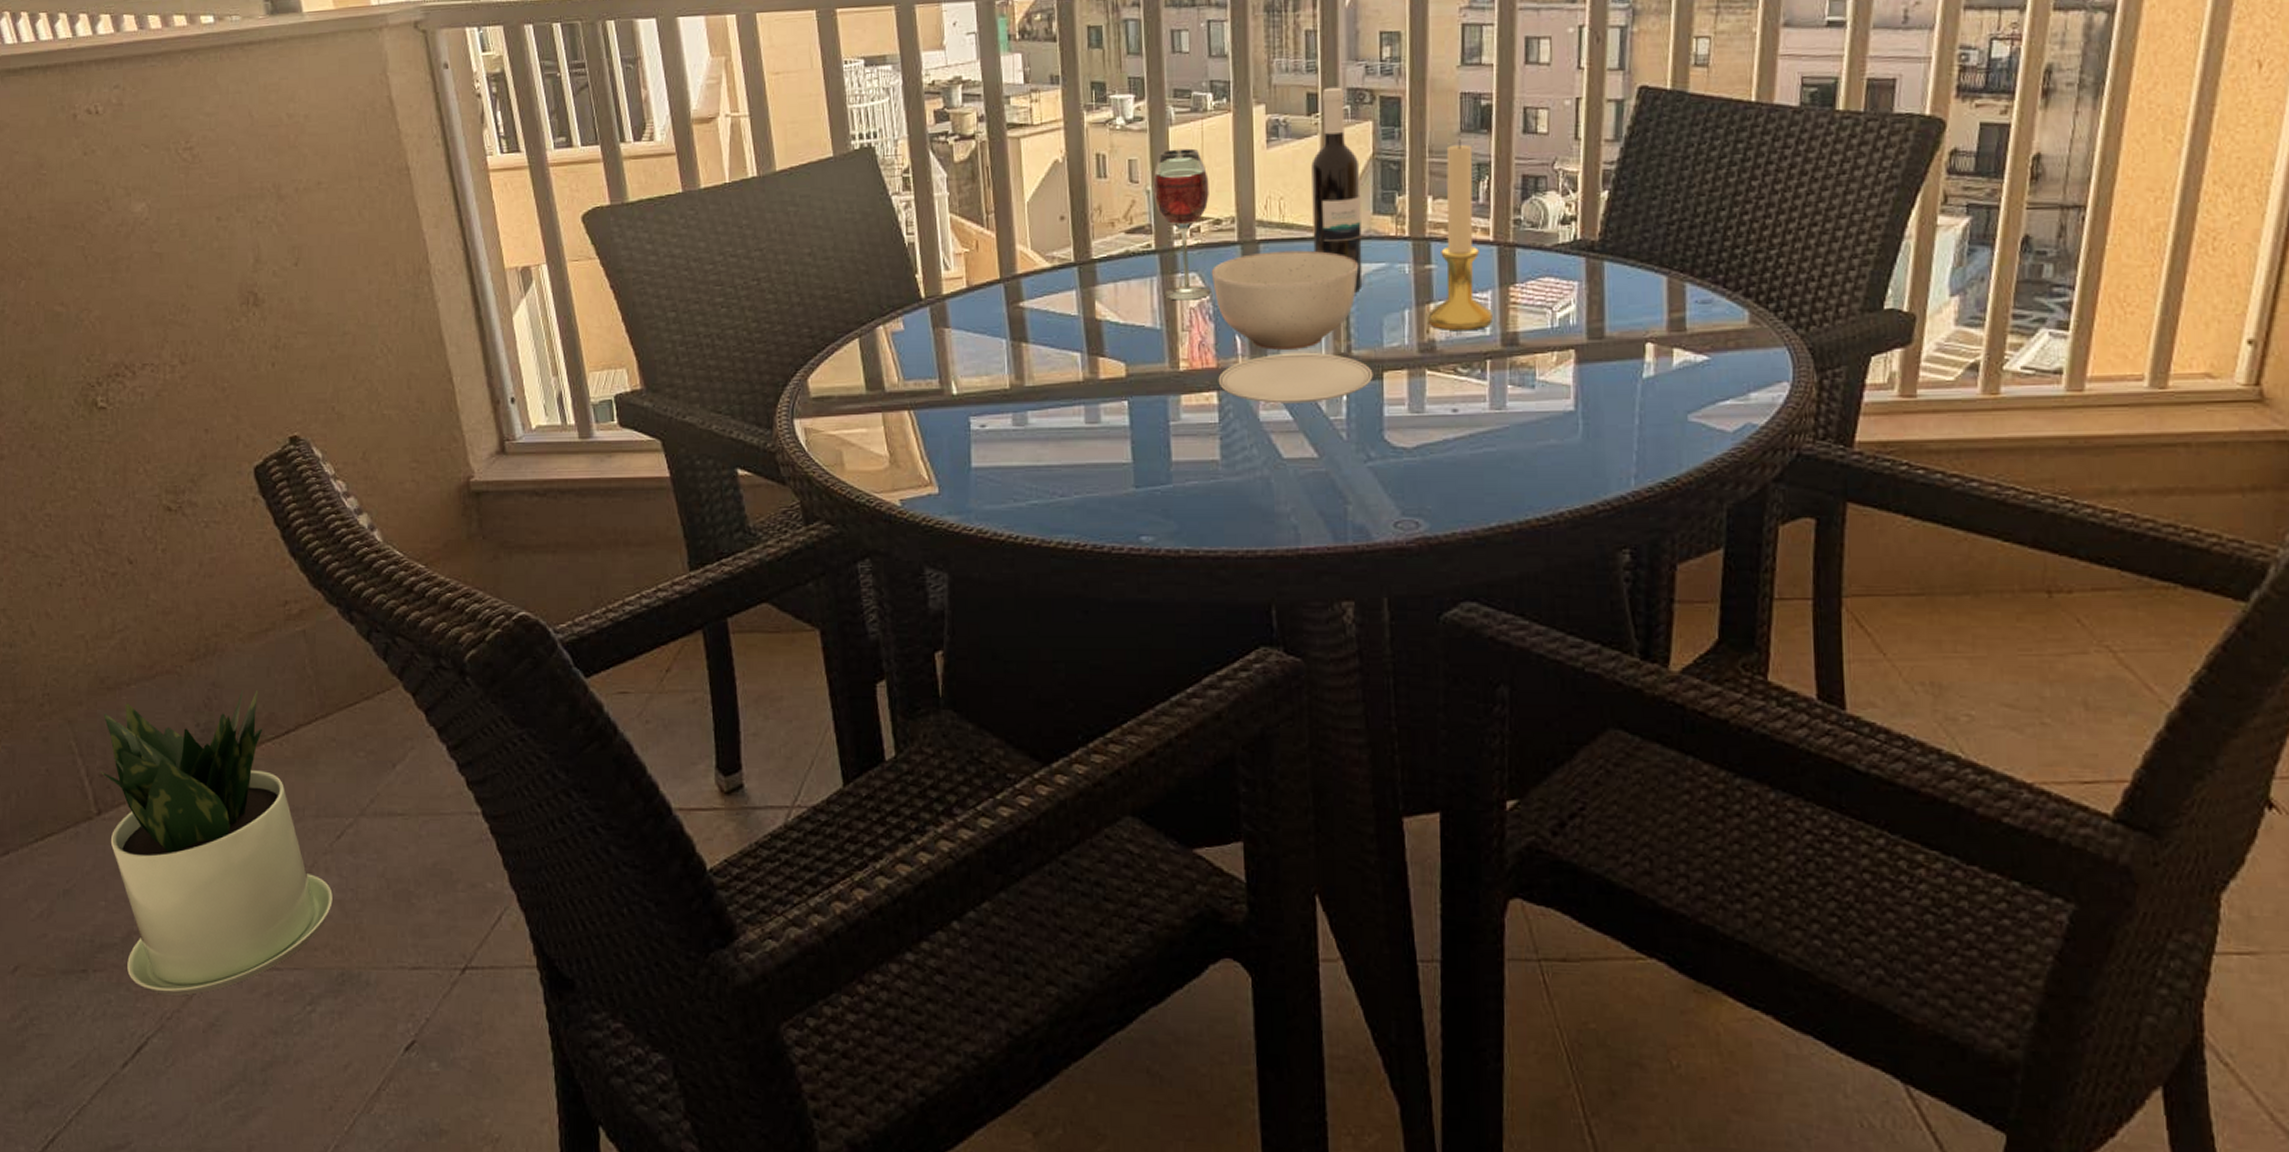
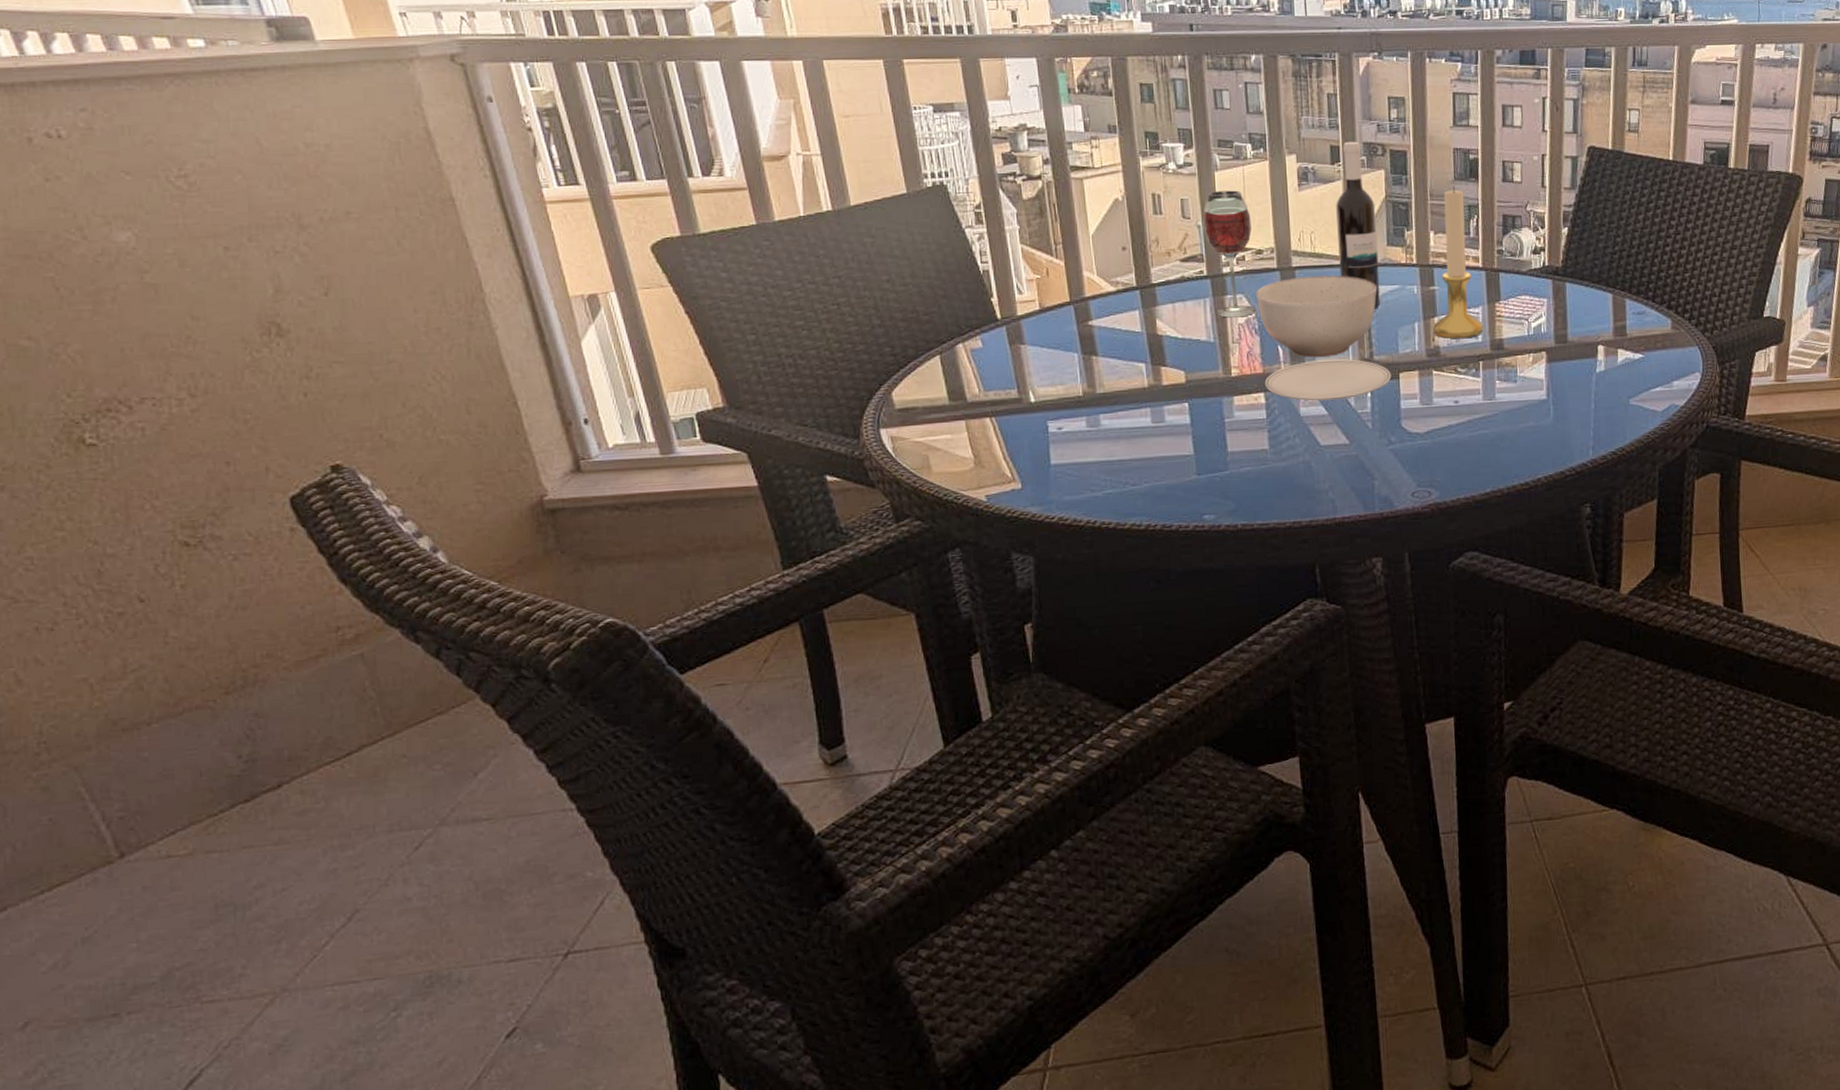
planter: present [100,689,333,996] -> none [119,717,414,1025]

